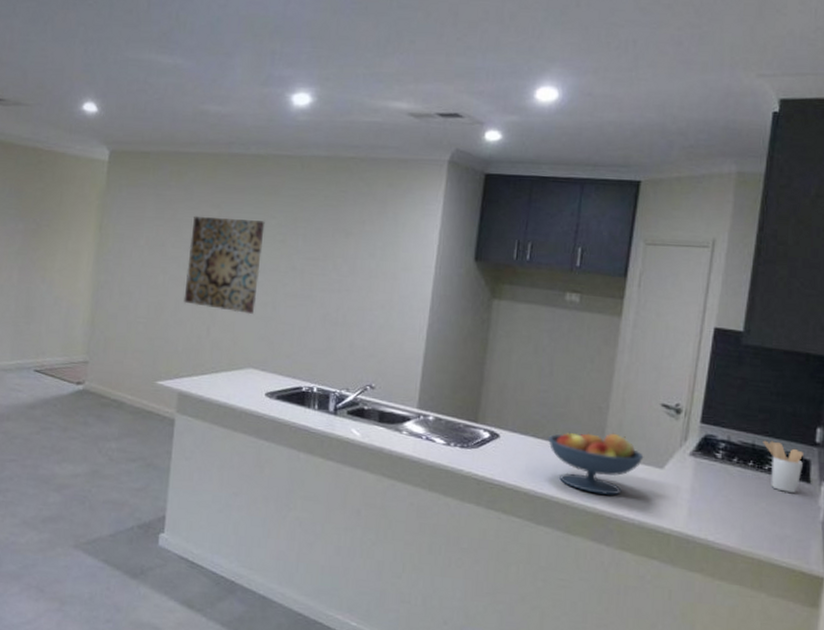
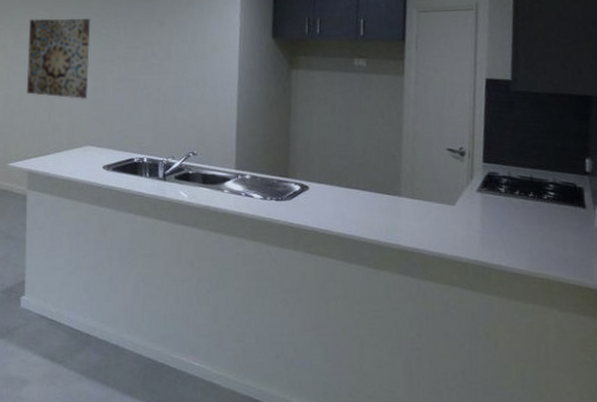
fruit bowl: present [548,432,644,495] -> none [351,177,437,232]
utensil holder: present [763,440,803,493] -> none [539,173,577,218]

